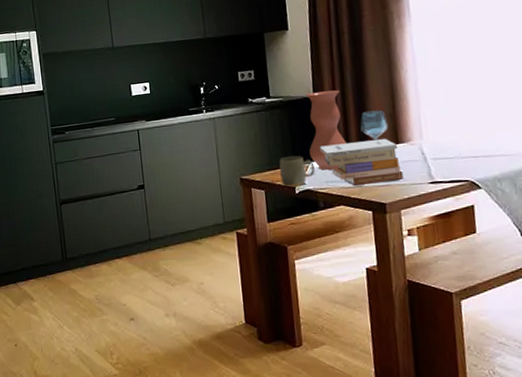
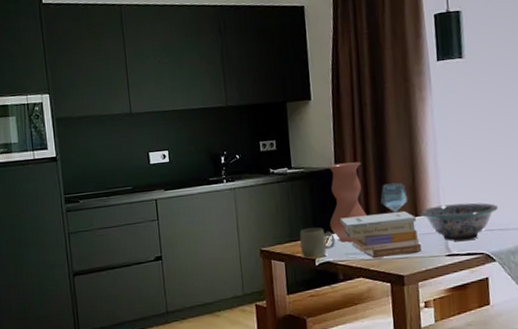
decorative bowl: none [400,129,482,169] -> present [419,202,498,241]

